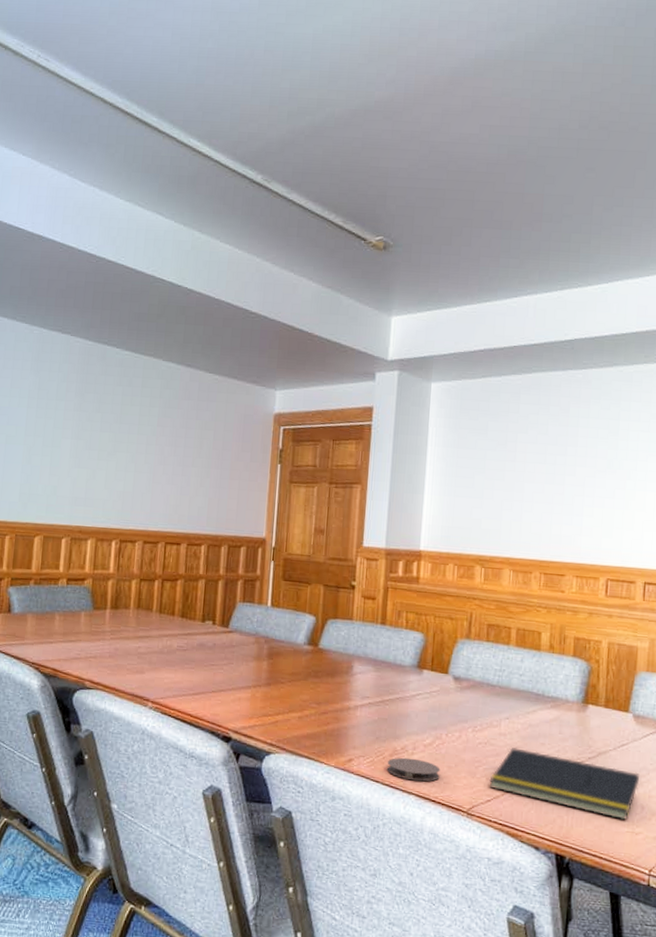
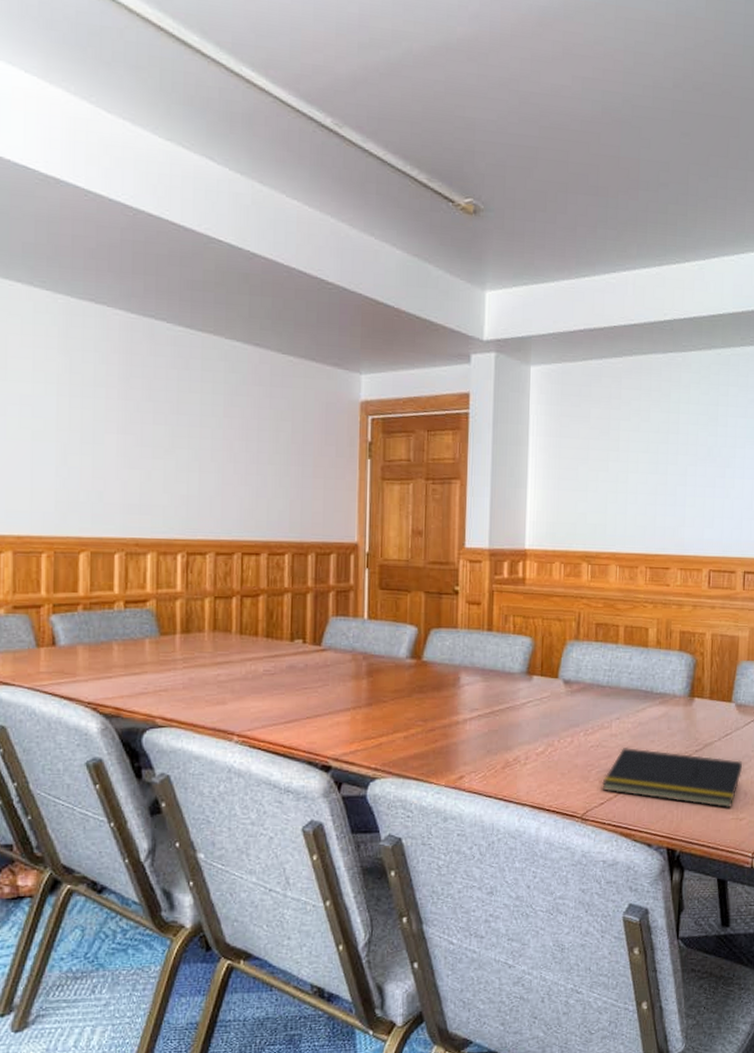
coaster: present [386,757,441,782] -> none [499,768,554,792]

